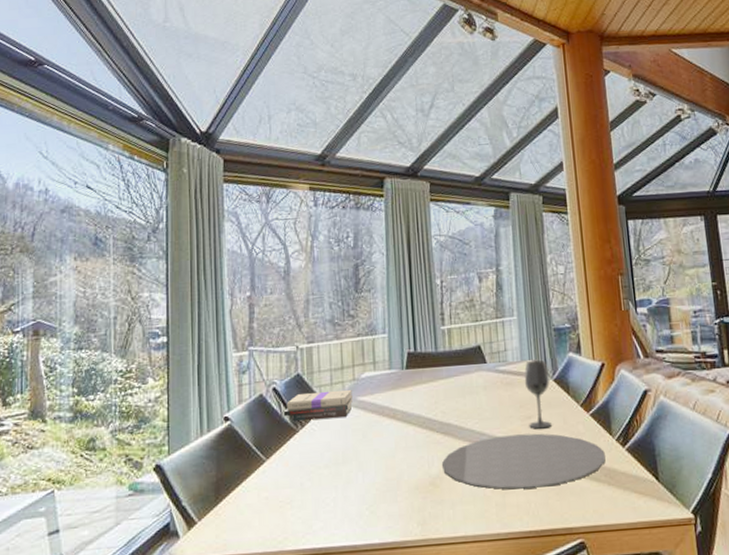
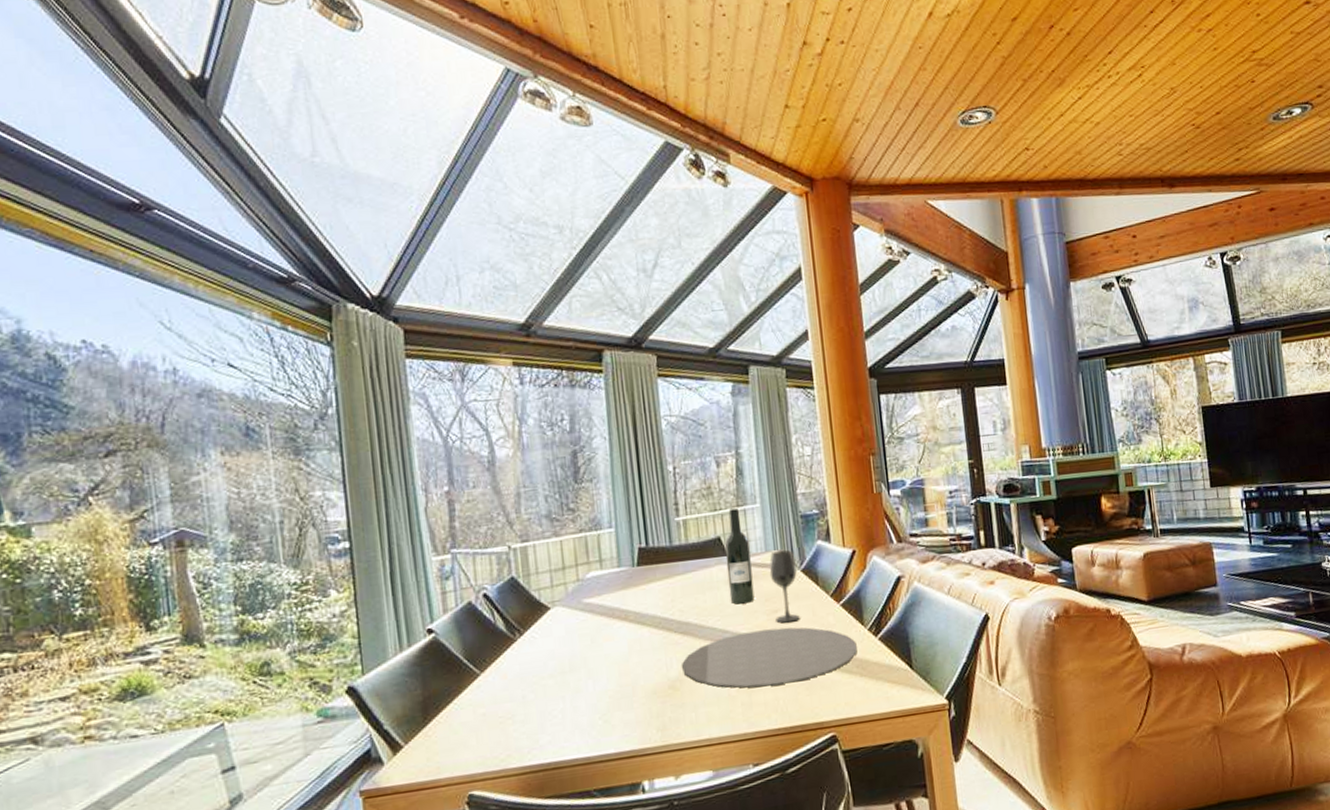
books: present [283,389,353,422] -> none [497,591,578,630]
wine bottle: none [484,320,510,409] -> present [724,508,755,605]

